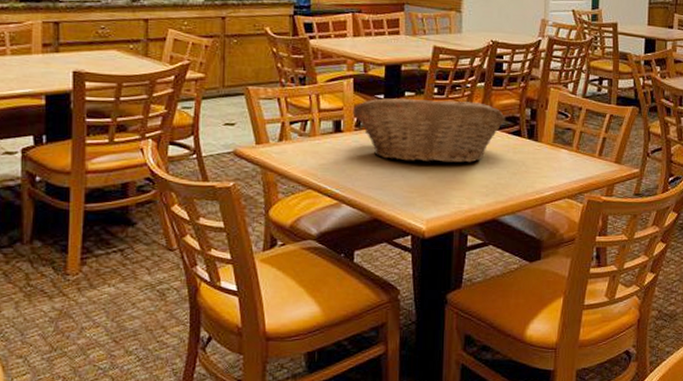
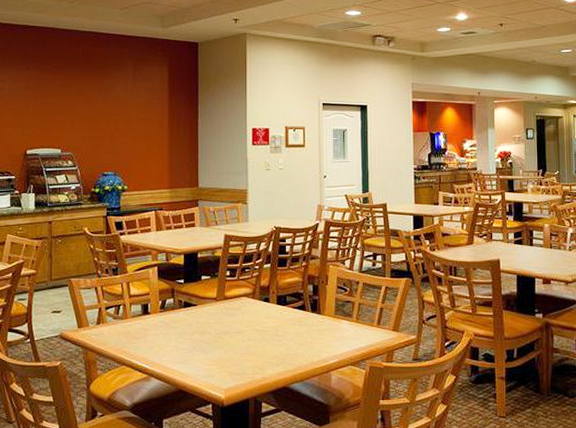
fruit basket: present [352,98,505,164] -> none [158,282,290,338]

